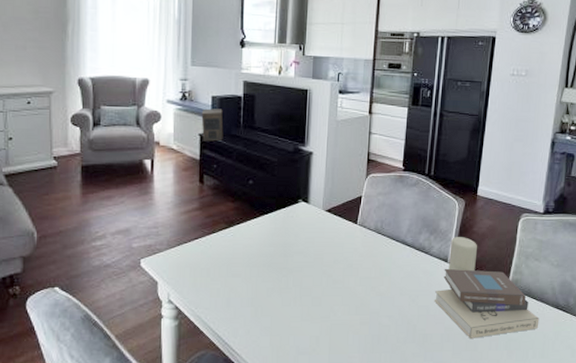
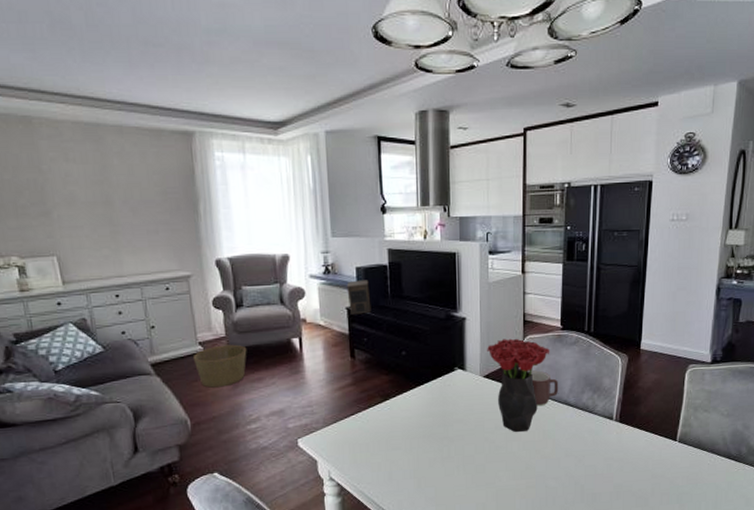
basket: none [47,161,100,202] -> present [194,344,247,388]
bouquet: none [331,175,391,267] -> present [487,338,550,432]
mug: none [371,208,397,244] -> present [531,370,558,407]
books: present [435,268,540,339] -> none [602,425,711,495]
candle: present [449,237,478,272] -> none [614,393,644,428]

